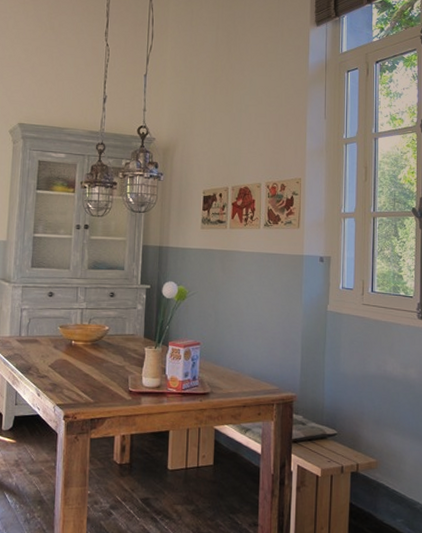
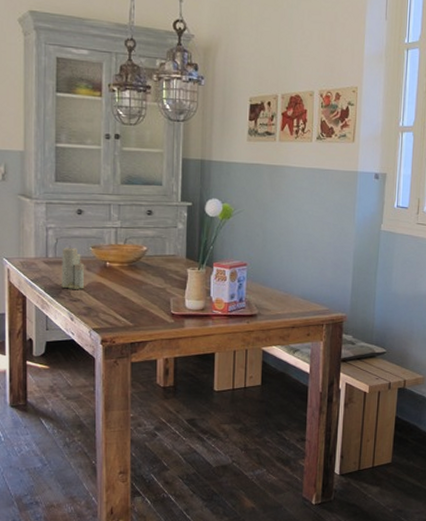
candle: none [31,325,53,366] -> present [62,245,85,289]

